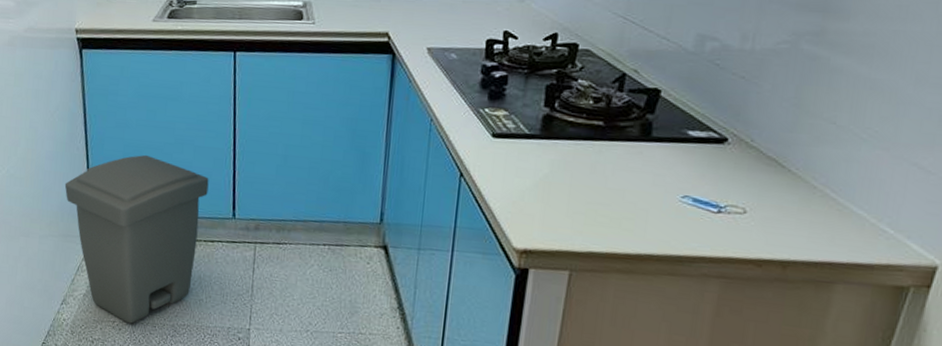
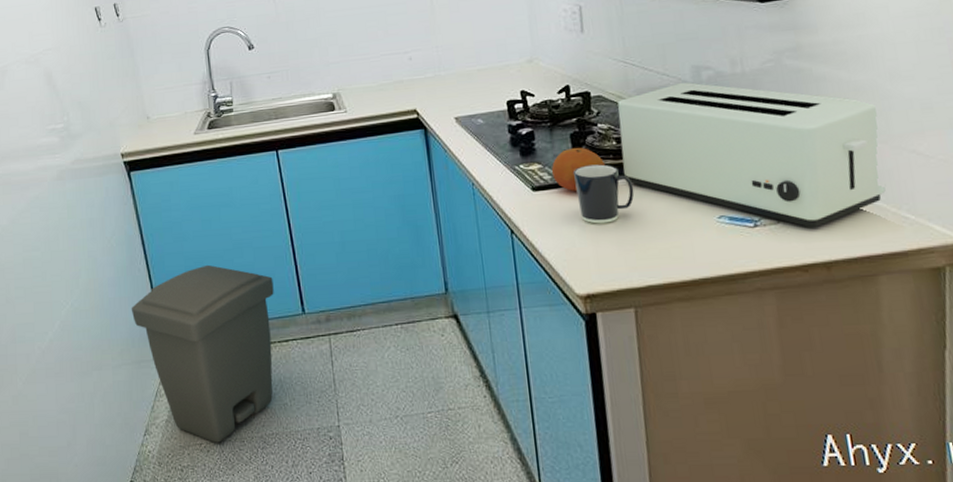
fruit: none [516,99,576,145] -> present [551,147,604,191]
mug: none [537,120,600,183] -> present [572,164,635,224]
toaster: none [594,49,888,225] -> present [618,82,886,228]

